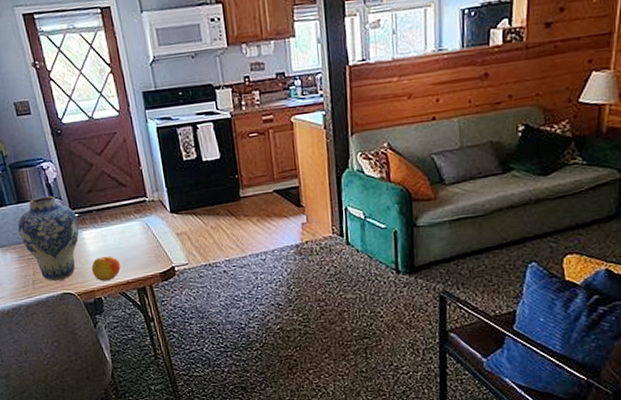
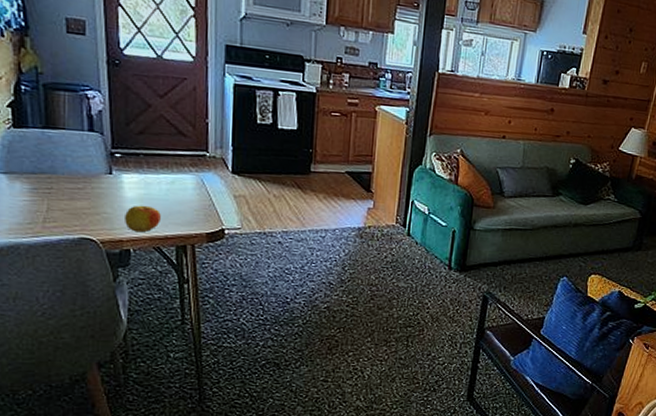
vase: present [18,195,80,281] -> none [39,126,119,223]

